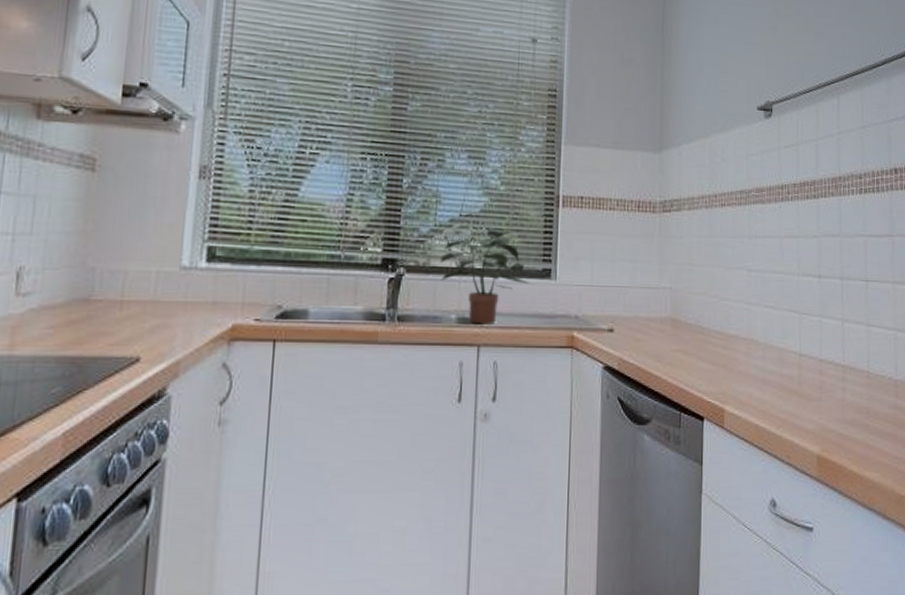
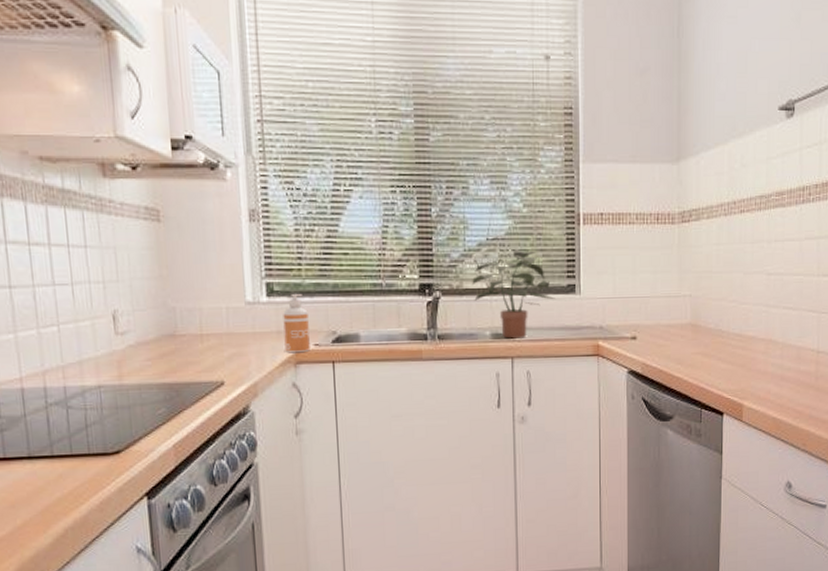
soap dispenser: none [219,260,252,329] -> present [283,293,310,353]

